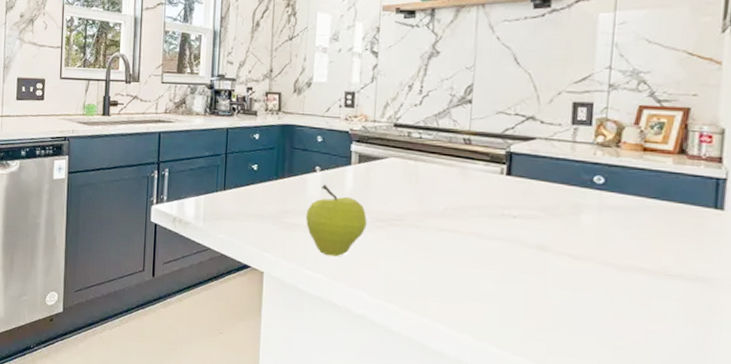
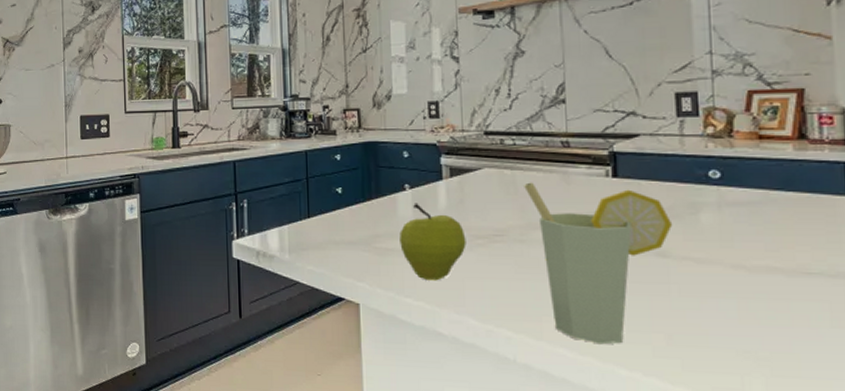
cup: none [425,173,556,325] -> present [524,182,673,345]

